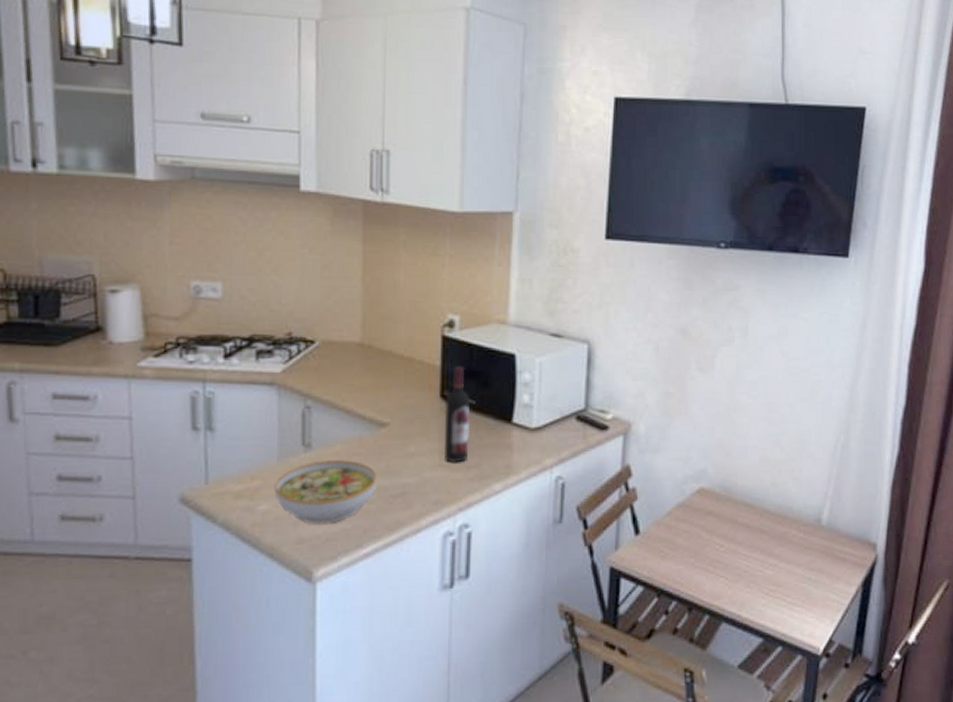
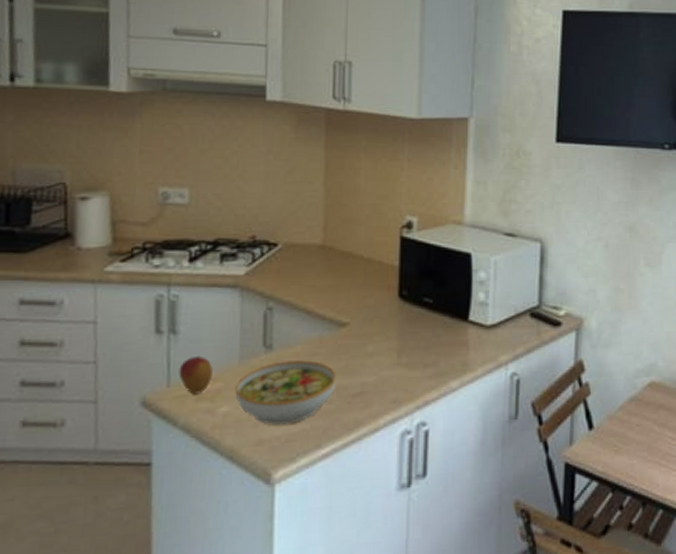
fruit: none [216,453,251,492] -> present [178,355,213,395]
wine bottle: present [443,365,471,463] -> none [401,265,428,362]

